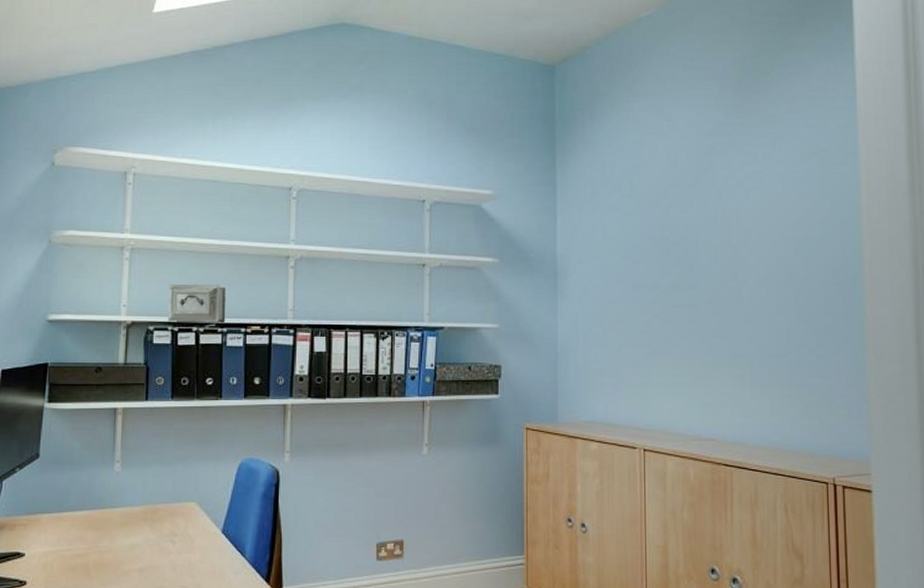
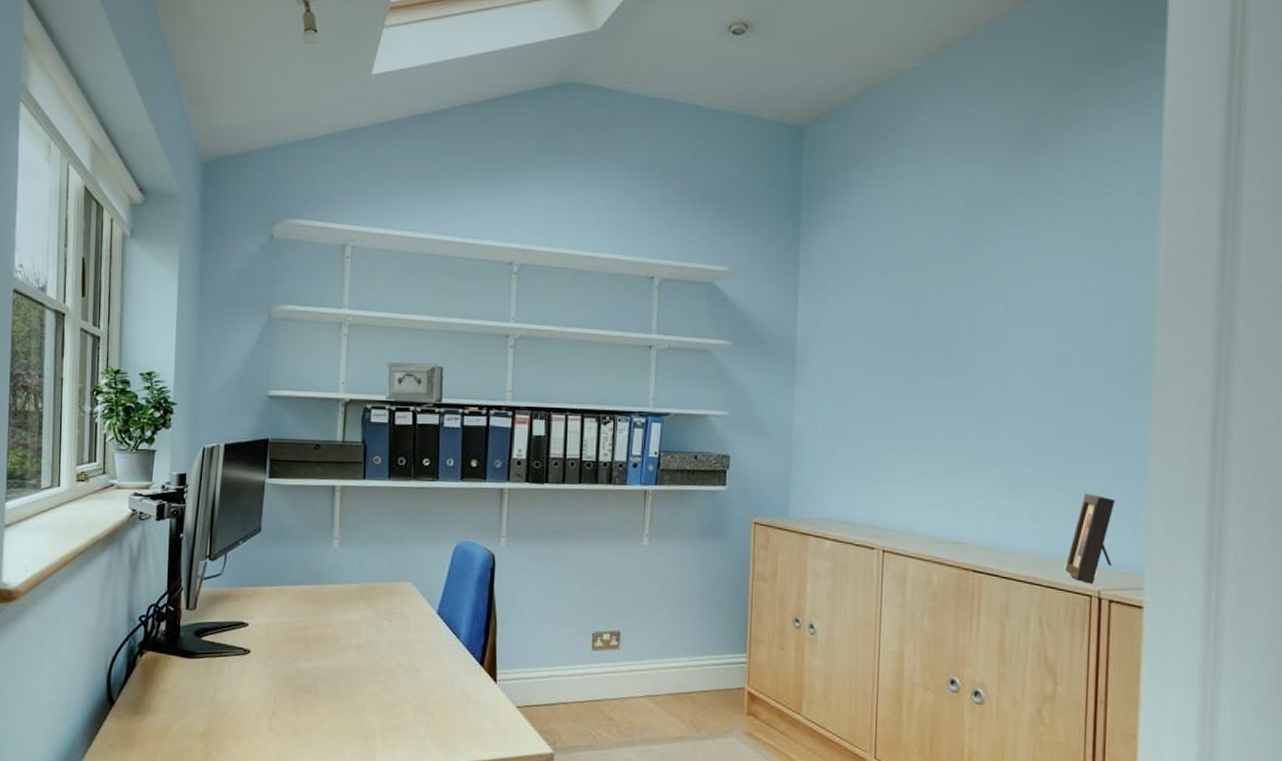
picture frame: none [803,389,843,472] -> present [1064,492,1115,584]

